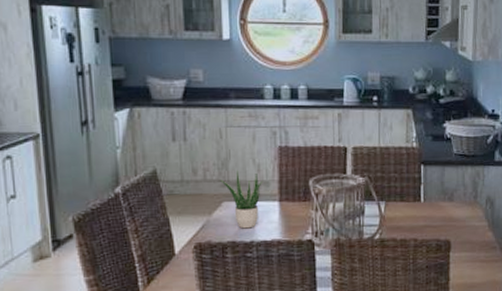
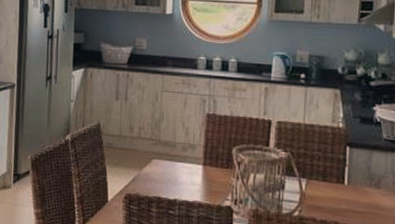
potted plant: present [219,170,264,229] -> none [151,132,190,187]

